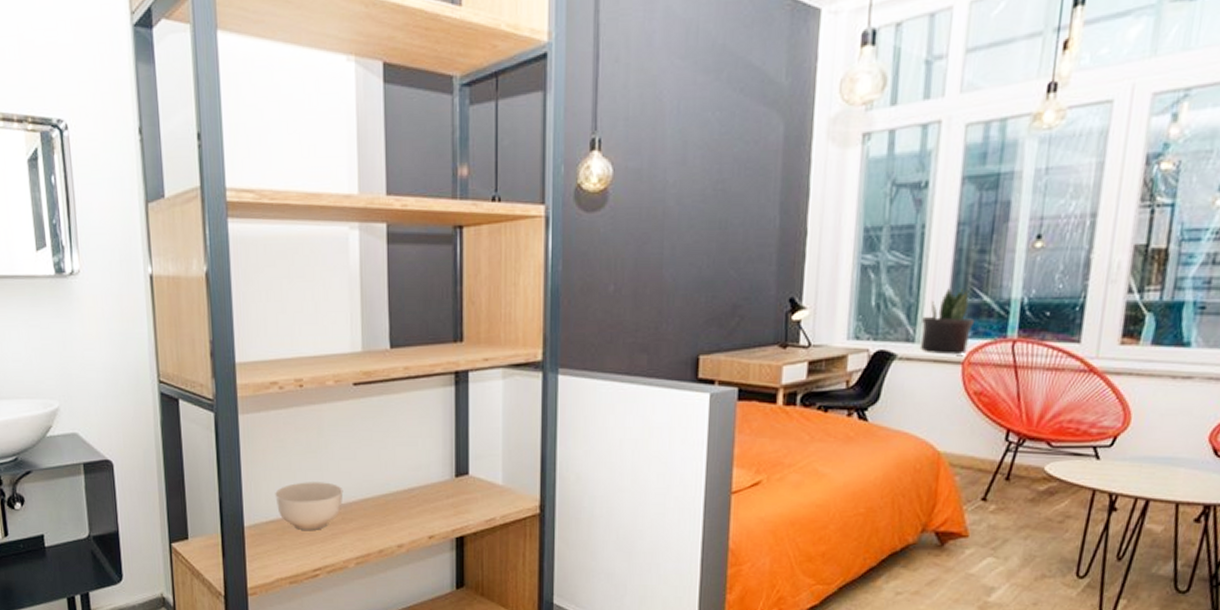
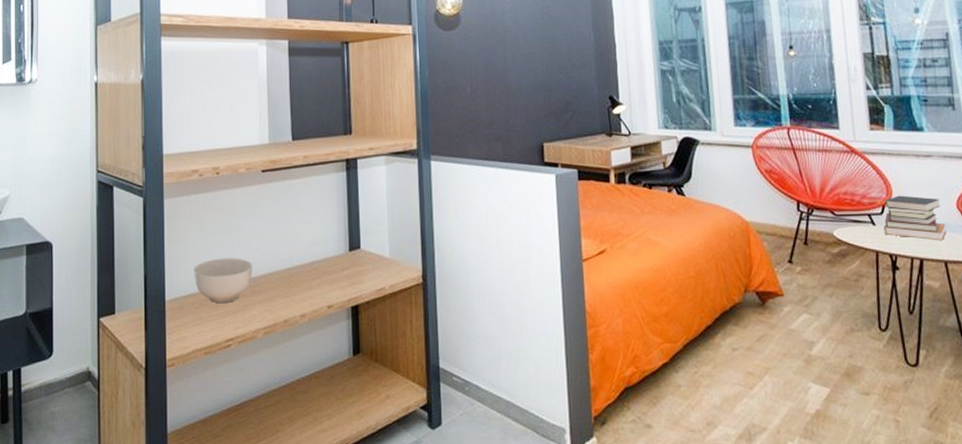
planter: present [919,288,975,355] -> none [714,87,755,140]
books: none [1108,424,1190,479] -> present [883,195,947,241]

